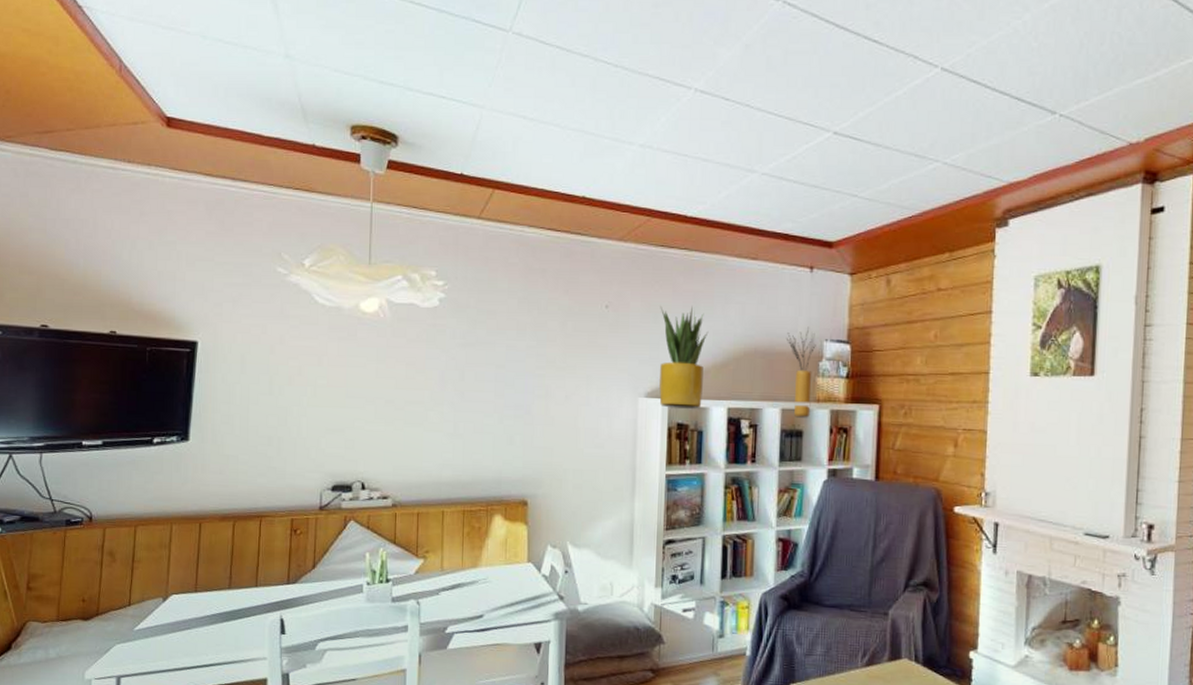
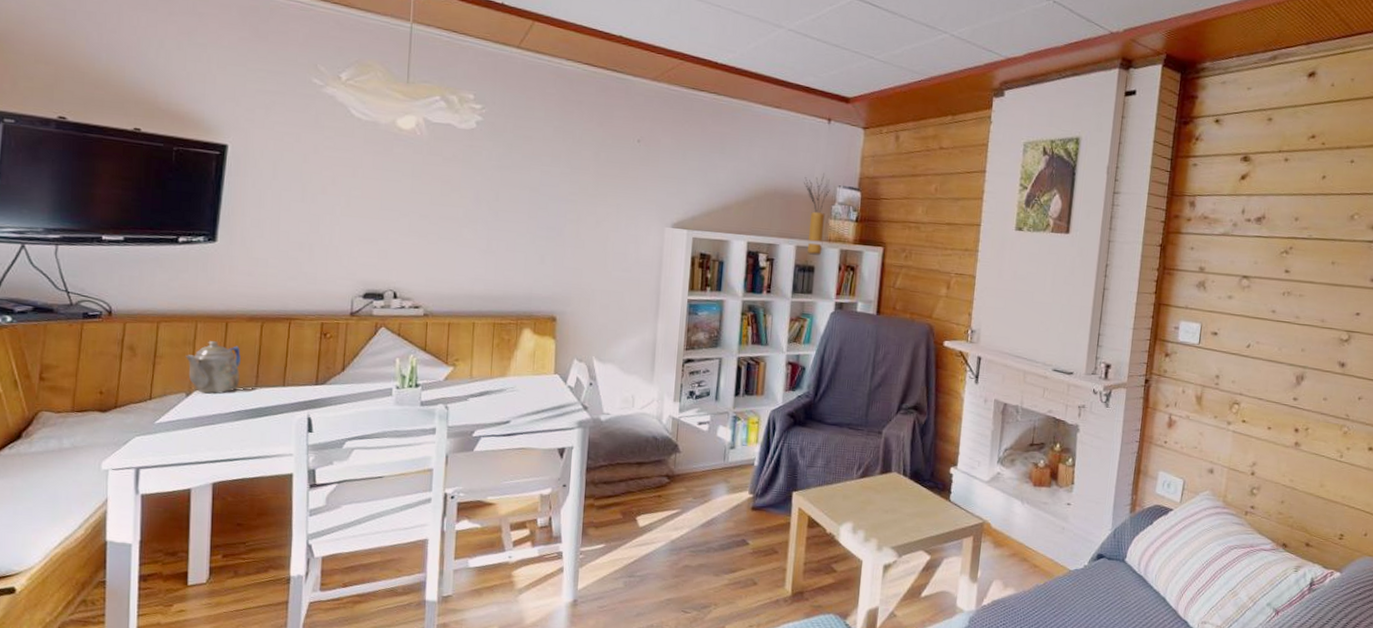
teapot: none [161,543,214,597] -> present [185,341,241,394]
planter: present [659,306,709,409] -> none [684,145,733,241]

